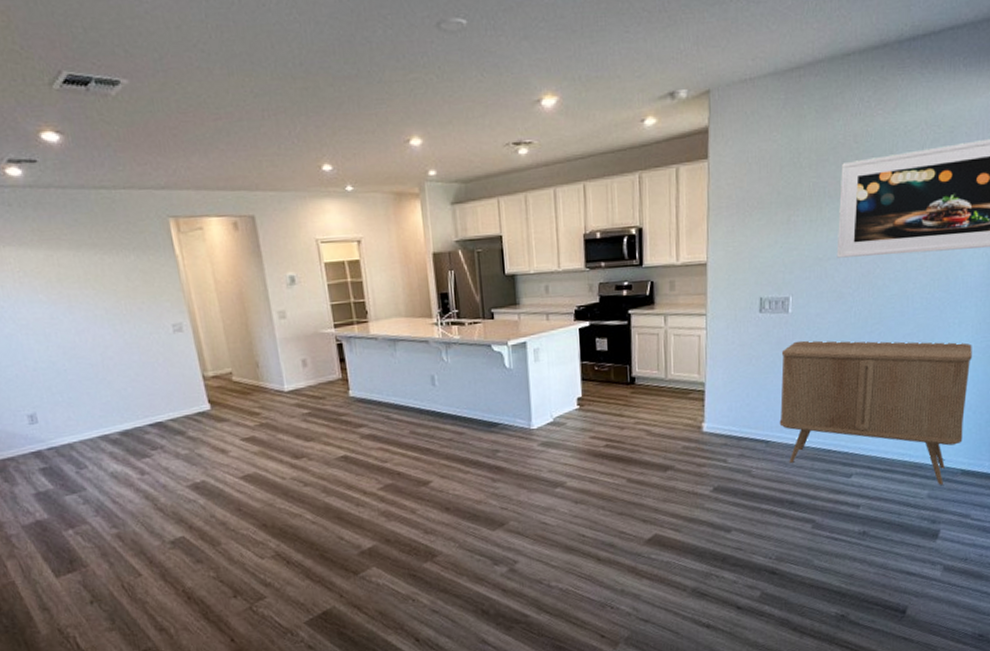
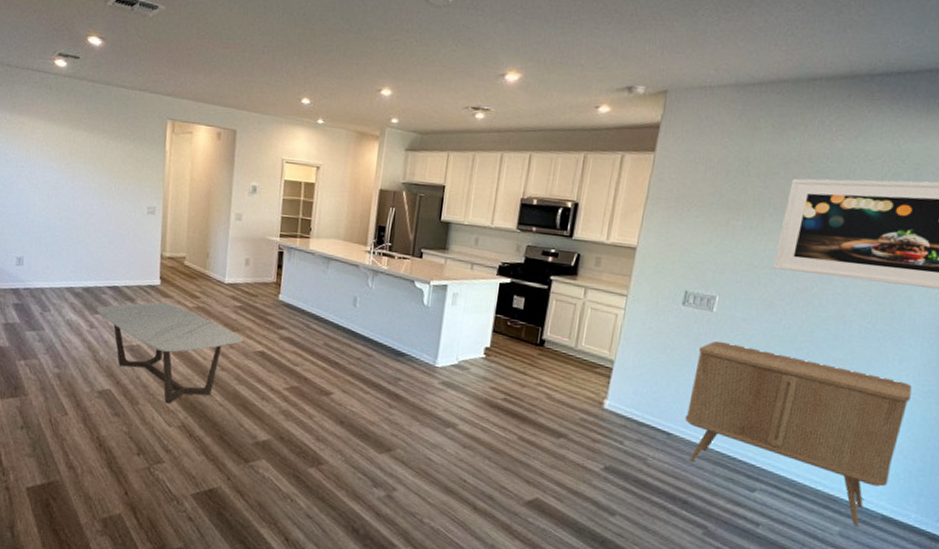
coffee table: none [142,427,321,536] -> present [96,302,243,404]

